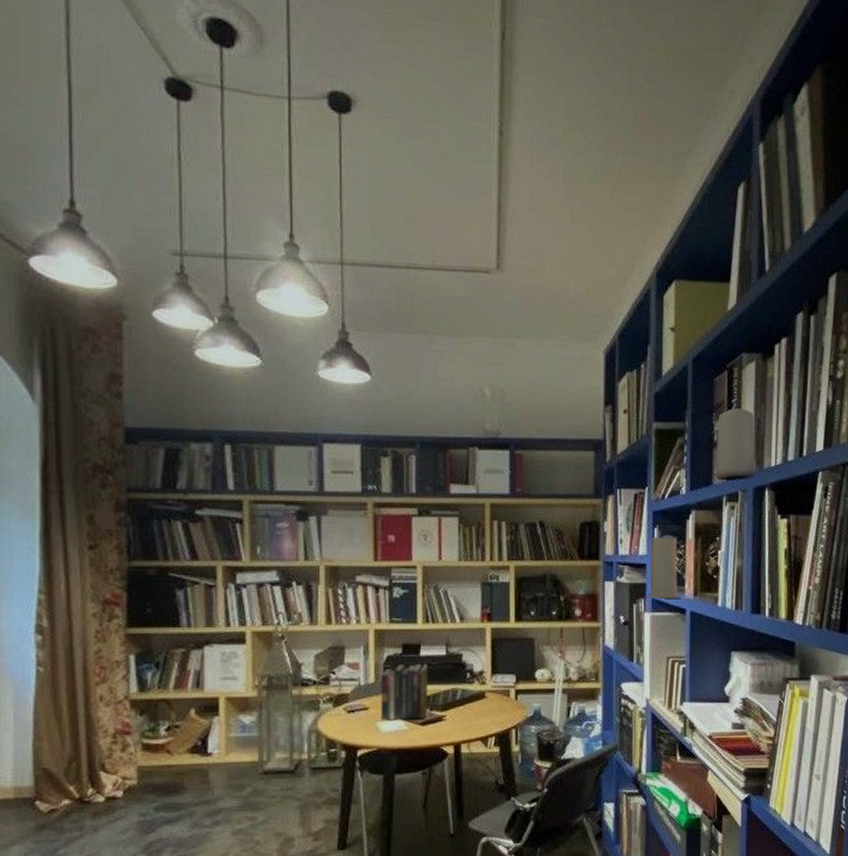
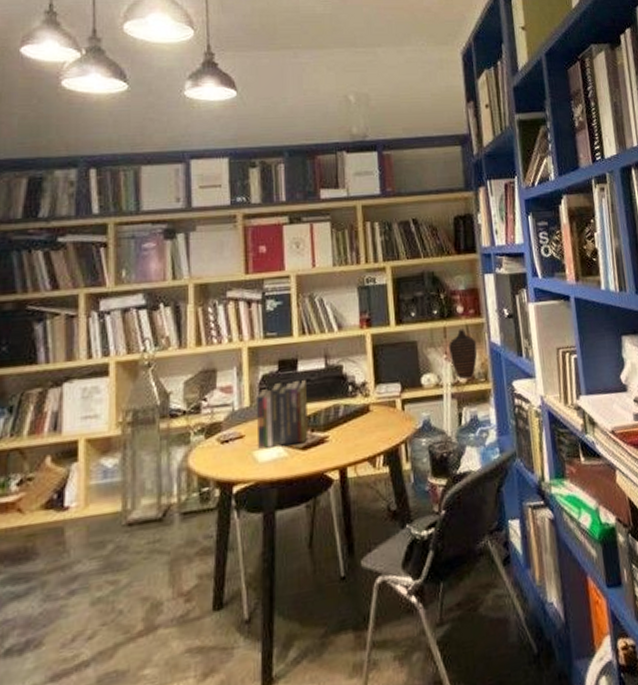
decorative vase: none [564,631,591,678] -> present [449,329,478,380]
candle: present [646,536,682,600] -> none [527,223,564,288]
candle: present [715,408,755,481] -> none [577,95,619,165]

